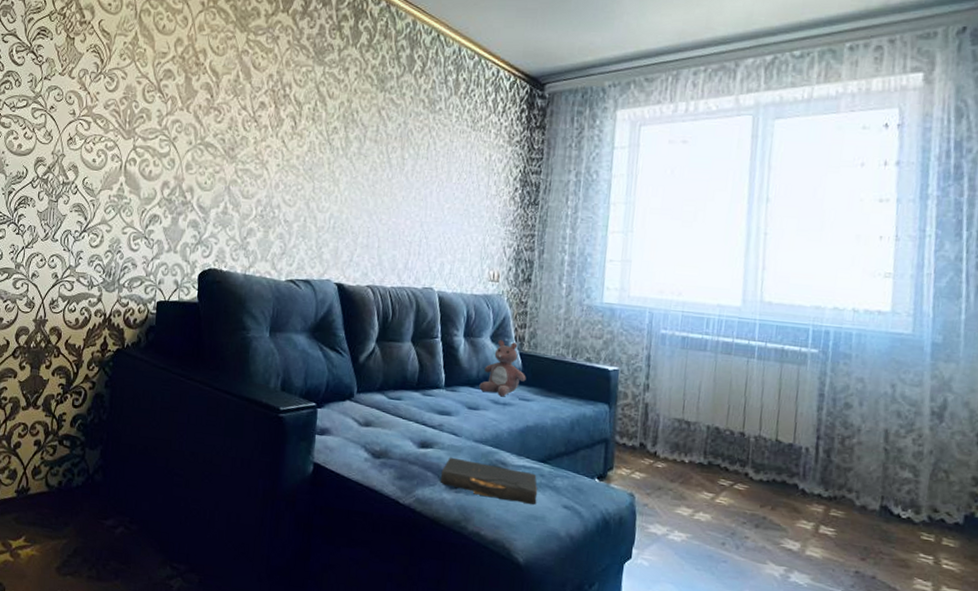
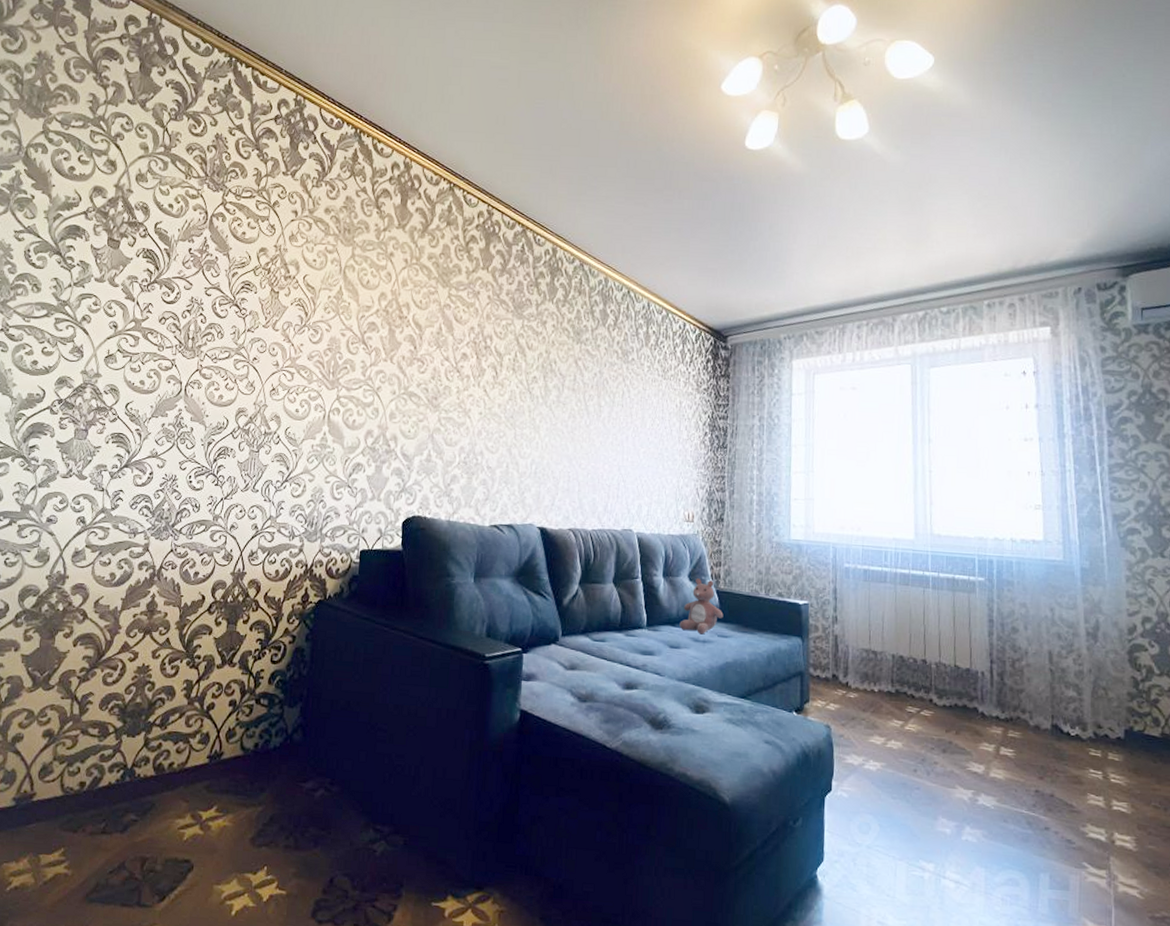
book: present [440,457,538,506] -> none [645,697,740,742]

